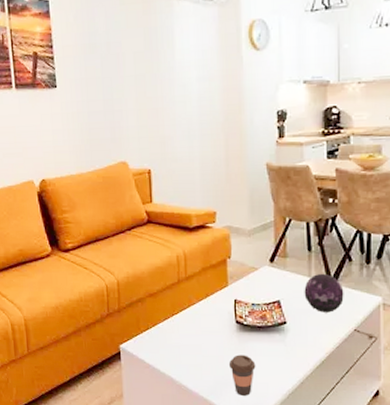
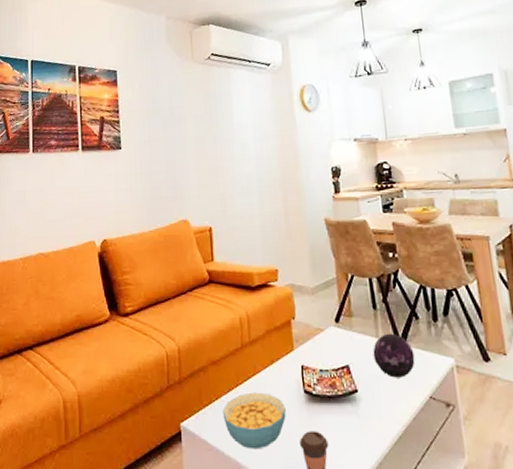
cereal bowl: none [158,321,218,369] -> present [222,392,286,450]

